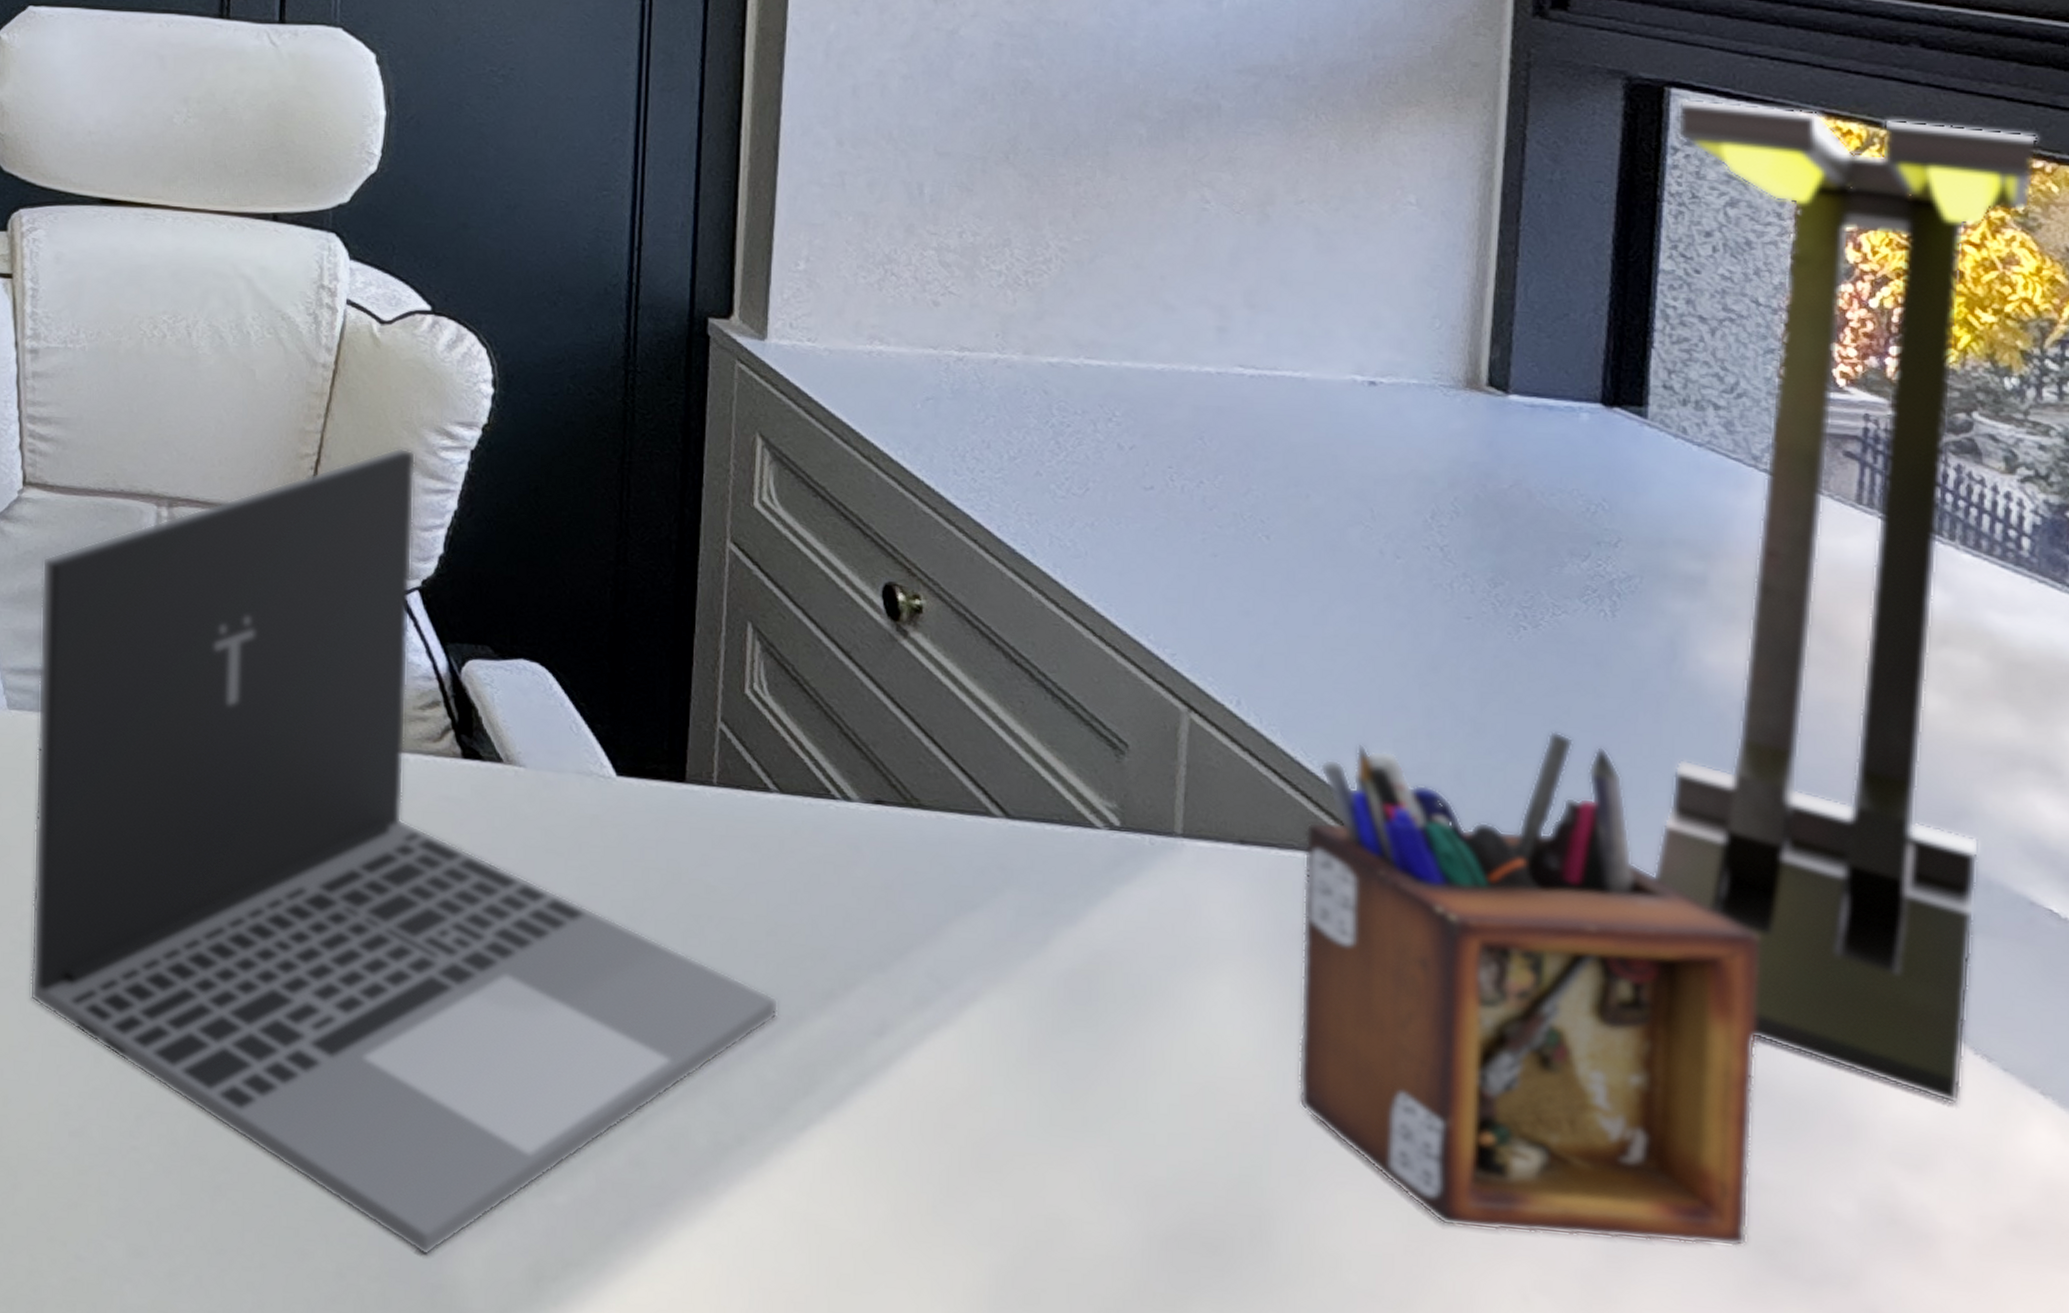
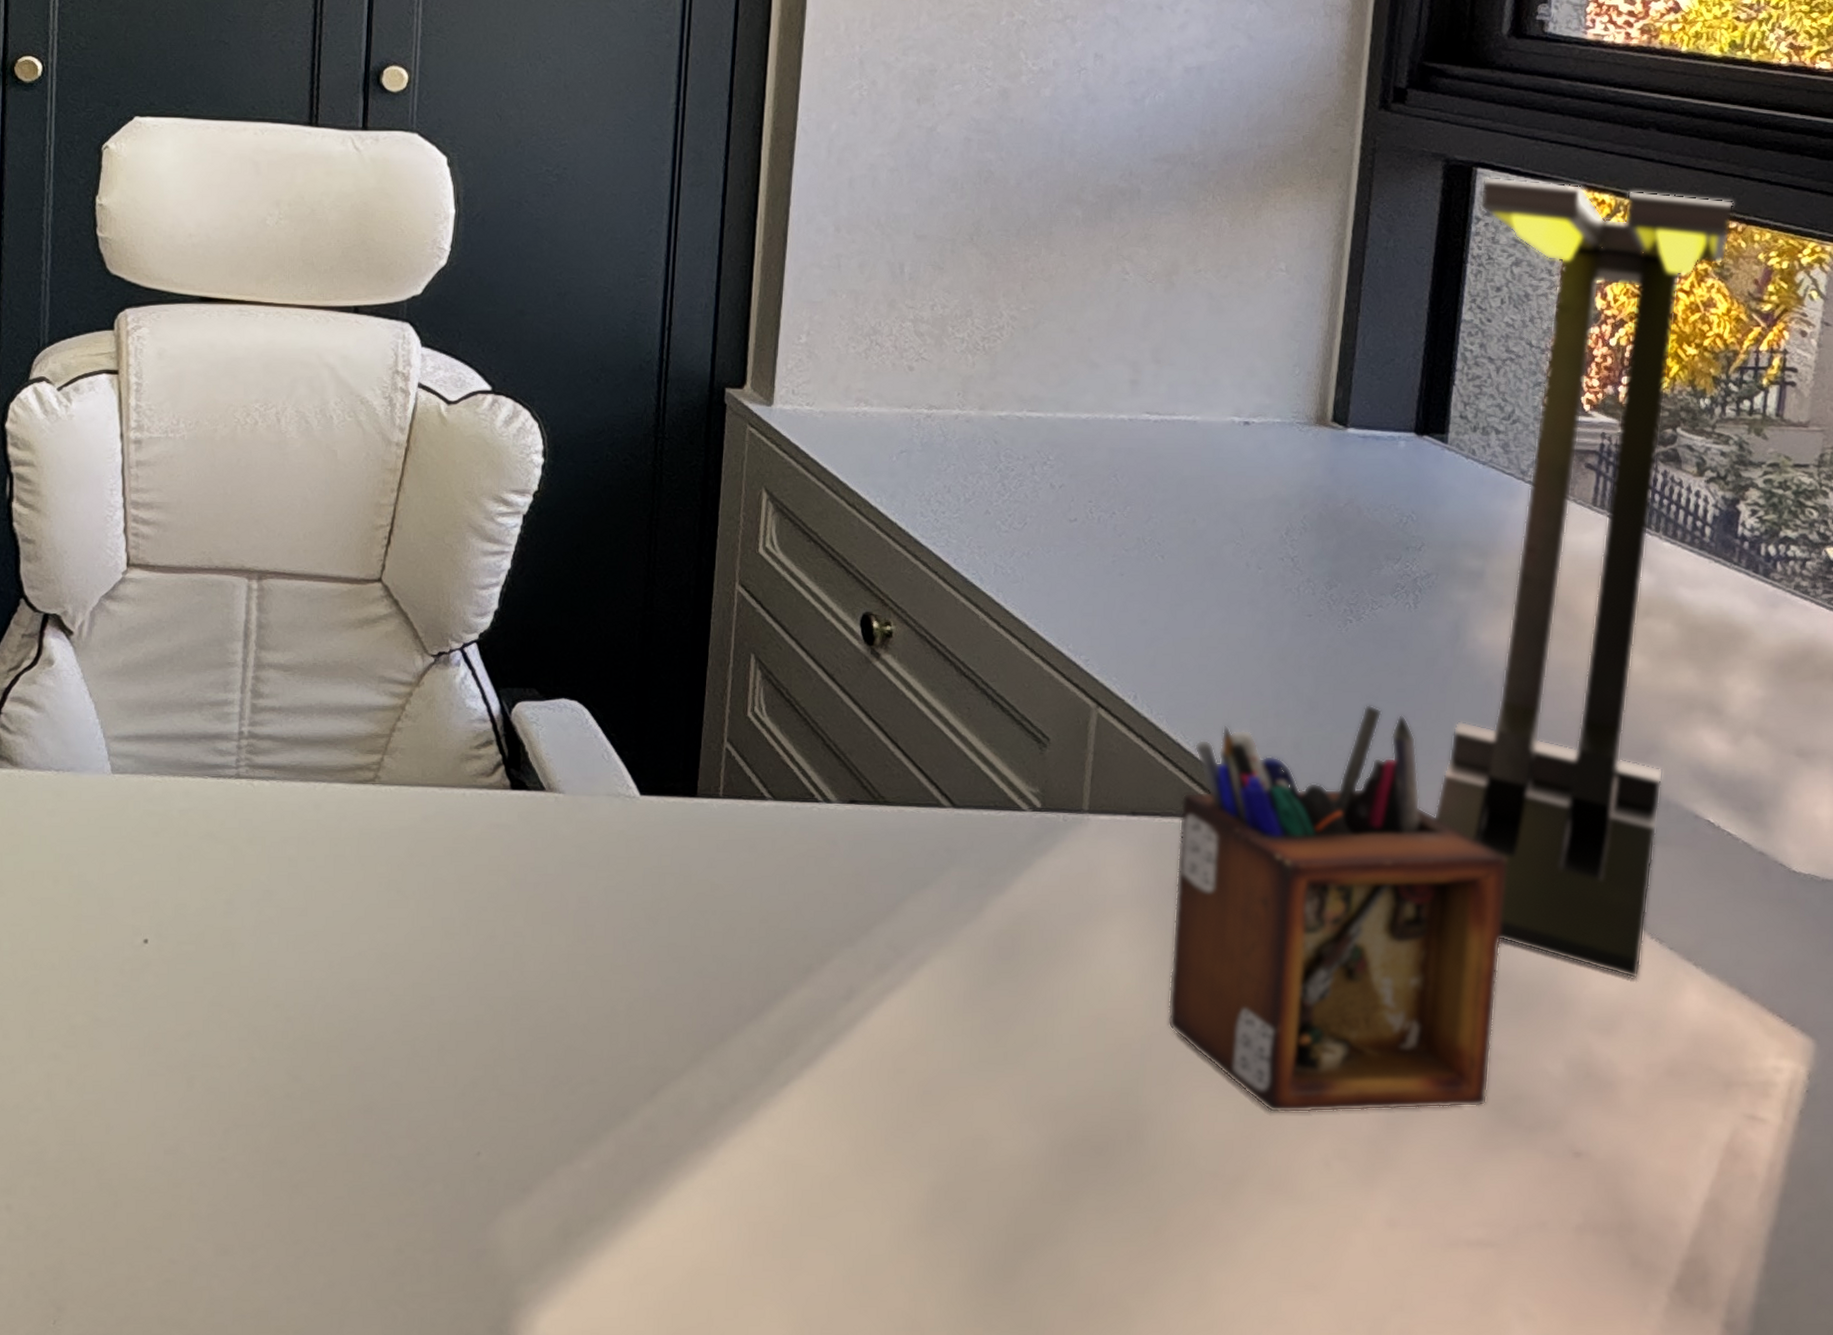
laptop: present [29,447,779,1256] -> none [130,515,768,1226]

